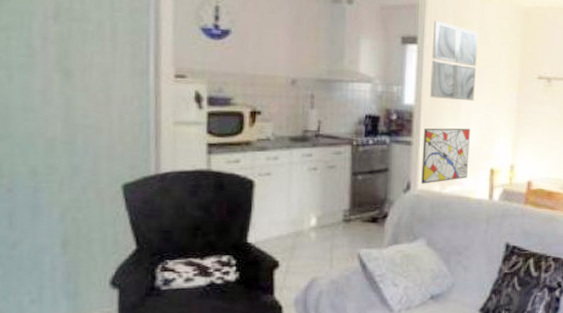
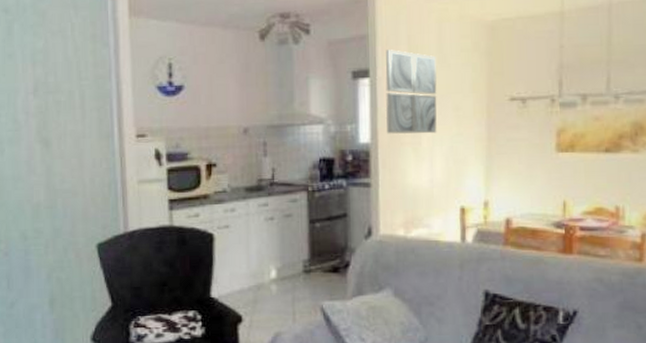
wall art: present [421,128,470,184] -> none [382,163,435,228]

